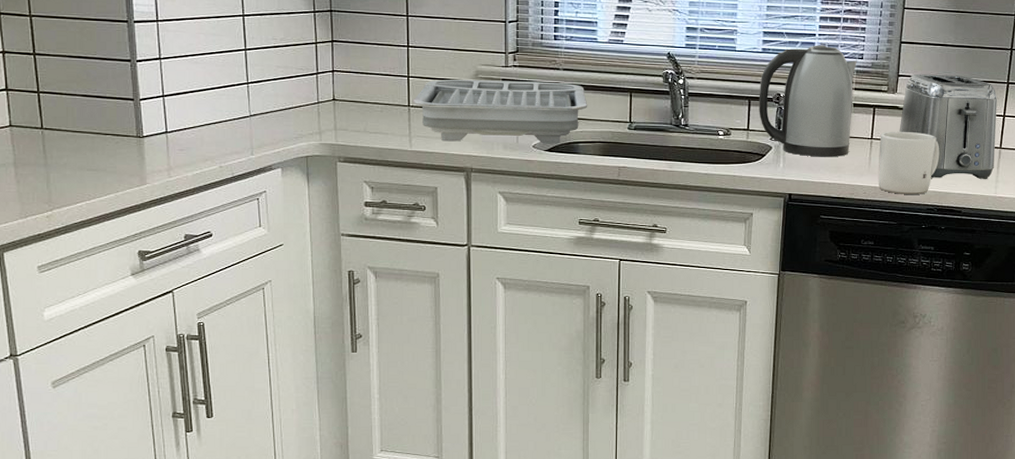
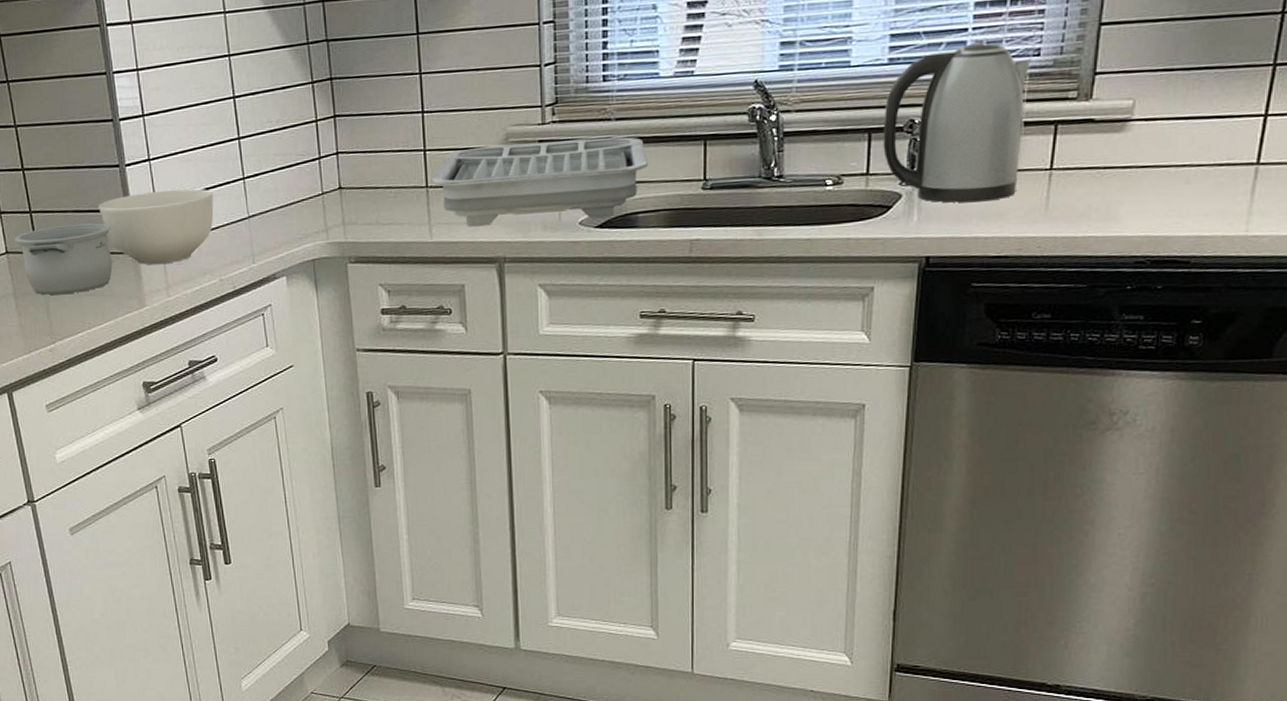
cooking pot: none [20,106,118,167] -> present [14,223,113,295]
bowl: none [107,85,219,149] -> present [98,188,214,265]
mug: present [878,131,940,194] -> none [1059,153,1158,245]
toaster: present [899,74,997,180] -> none [1094,62,1255,218]

